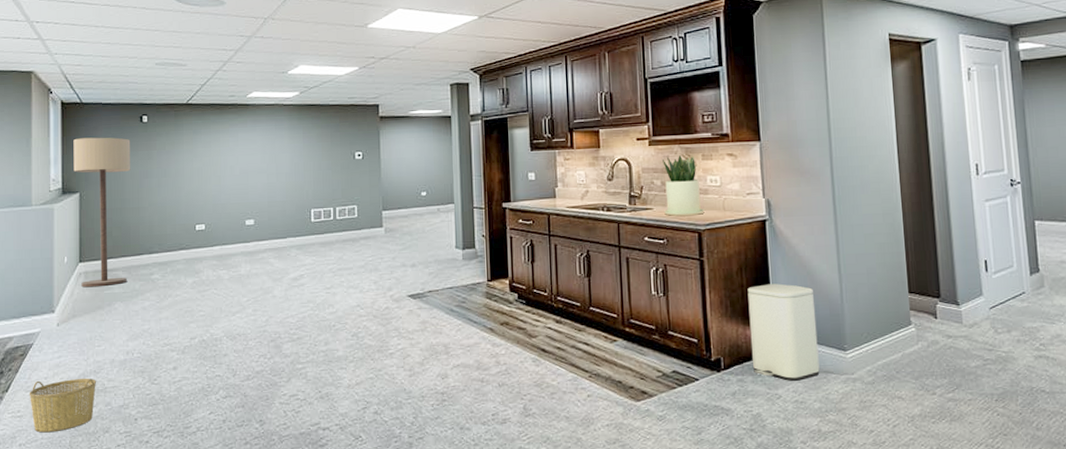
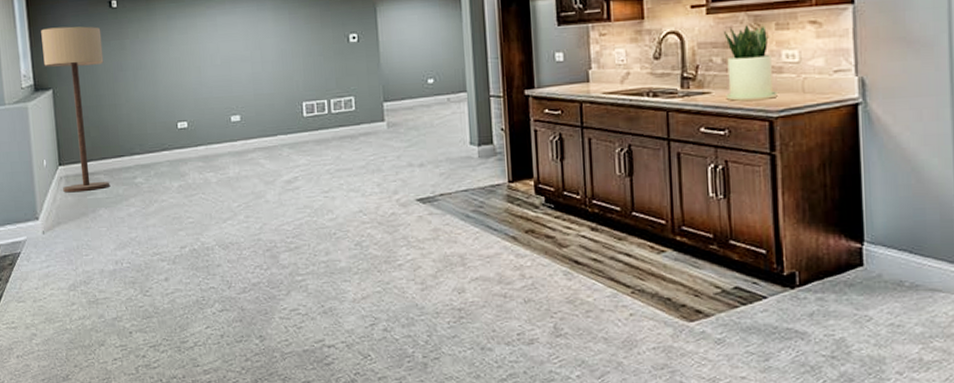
basket: present [29,378,97,433] -> none [21,288,88,345]
pedal bin: present [747,283,820,381] -> none [832,182,924,300]

